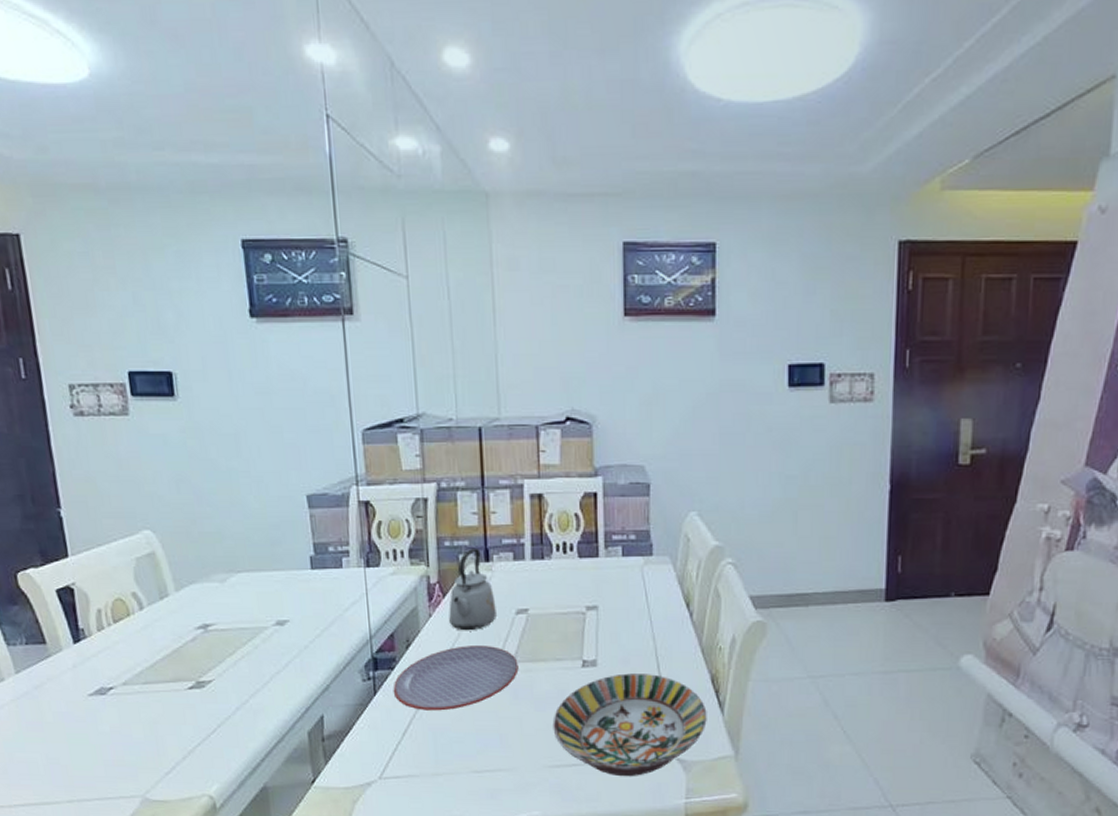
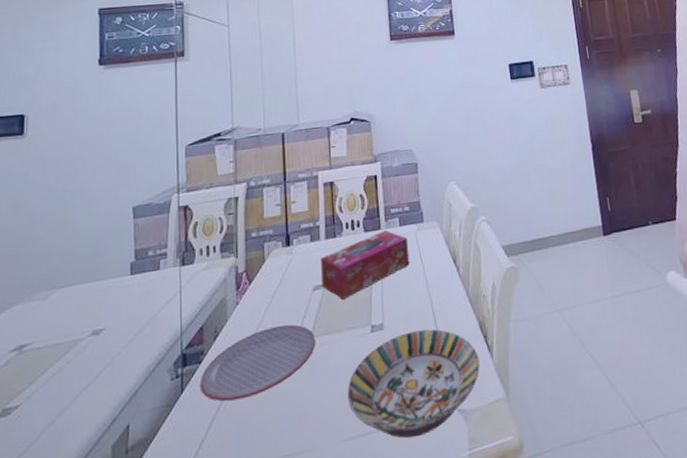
kettle: present [449,547,496,631] -> none [254,234,296,314]
tissue box: none [525,559,632,628] -> present [321,230,410,299]

